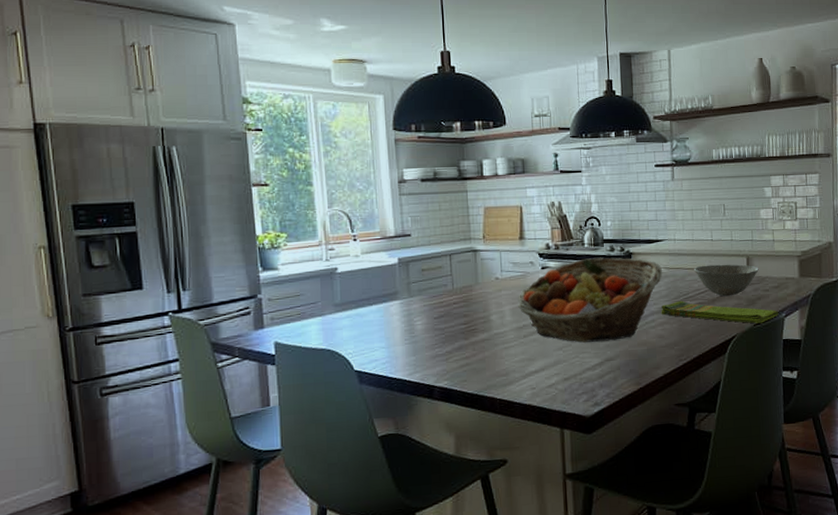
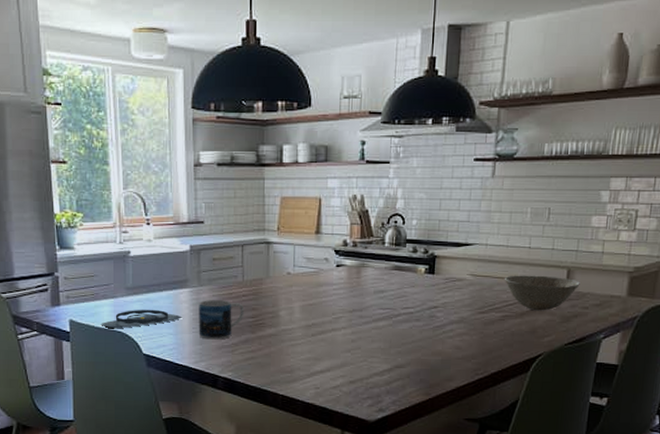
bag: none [309,324,394,348] -> present [102,310,183,329]
mug: none [410,309,457,350] -> present [198,300,245,340]
fruit basket: present [518,257,663,343] -> none [309,259,469,347]
dish towel: present [661,300,778,324] -> none [461,311,596,343]

